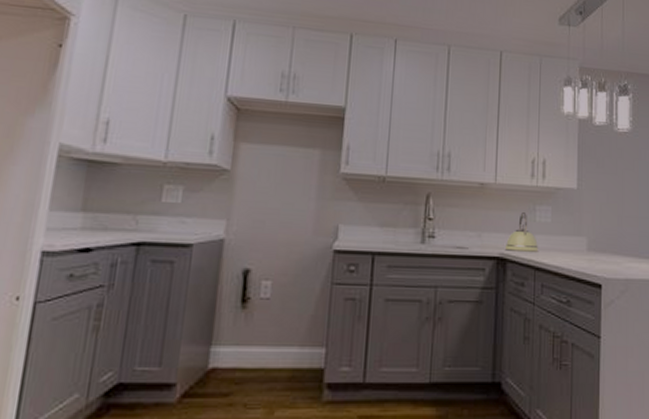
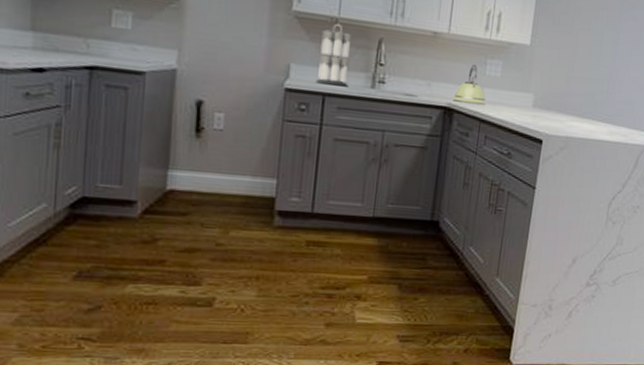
spice rack: none [365,182,400,244] -> present [316,23,352,87]

